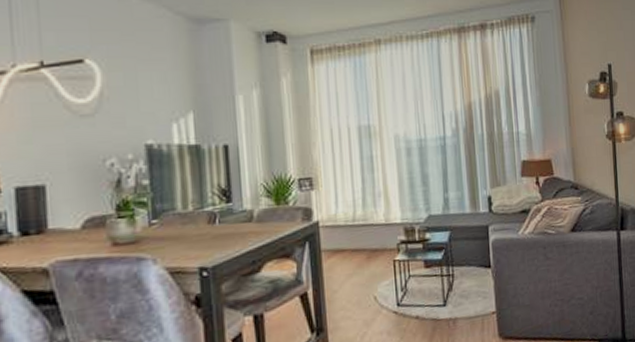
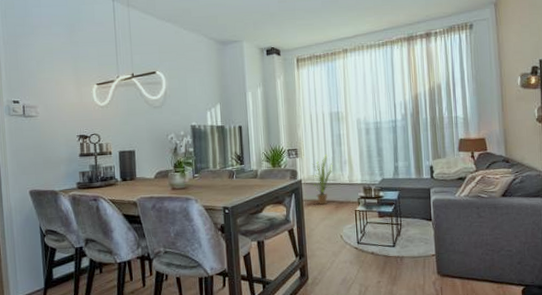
house plant: none [332,183,363,256] -> present [311,154,333,205]

